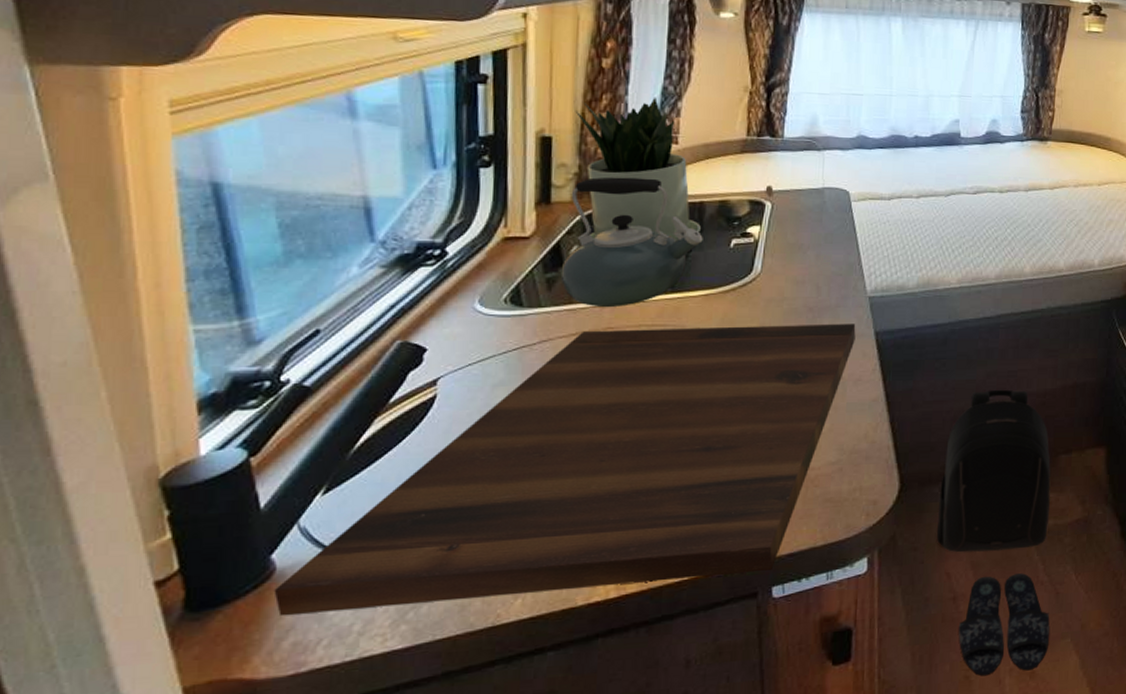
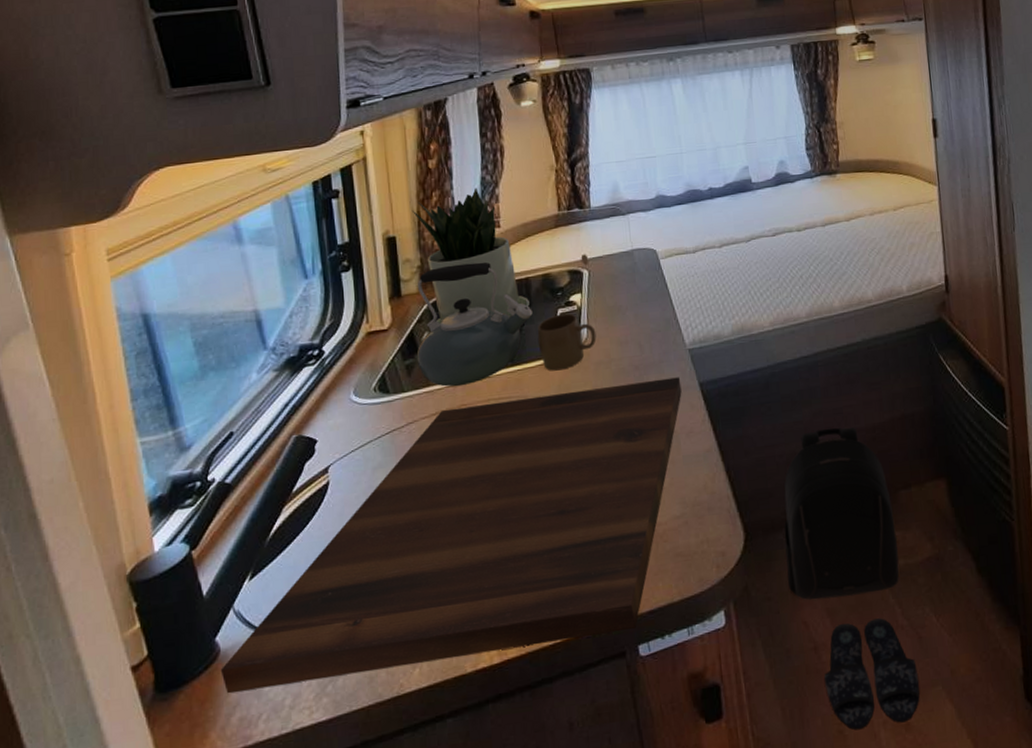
mug: none [704,244,771,303] -> present [537,313,597,371]

